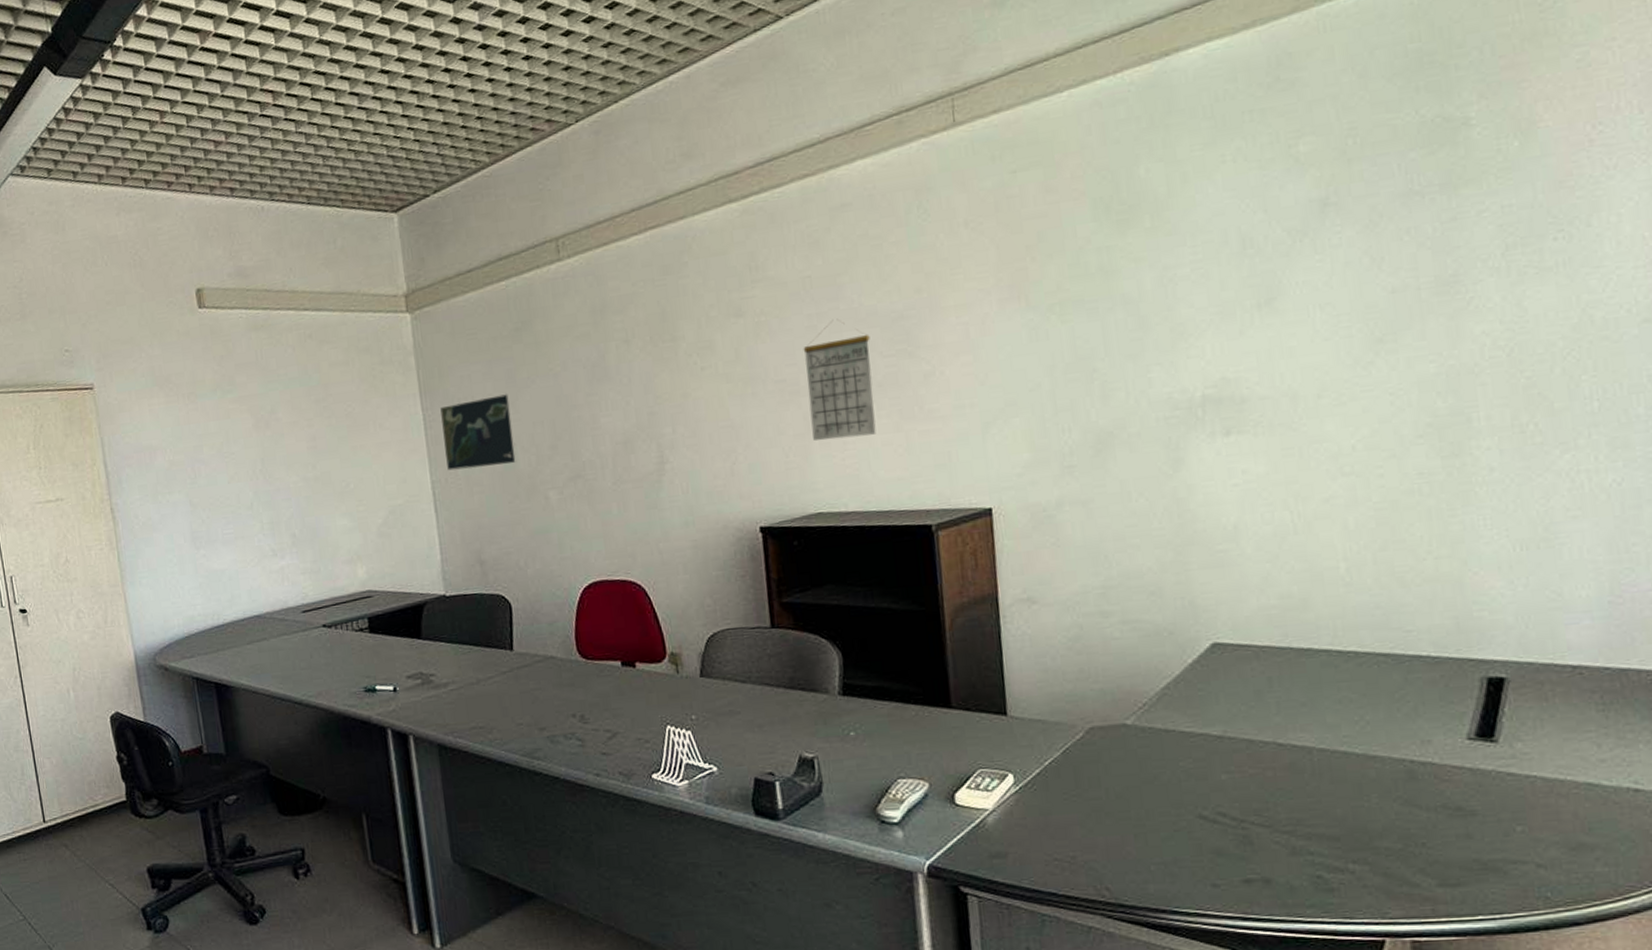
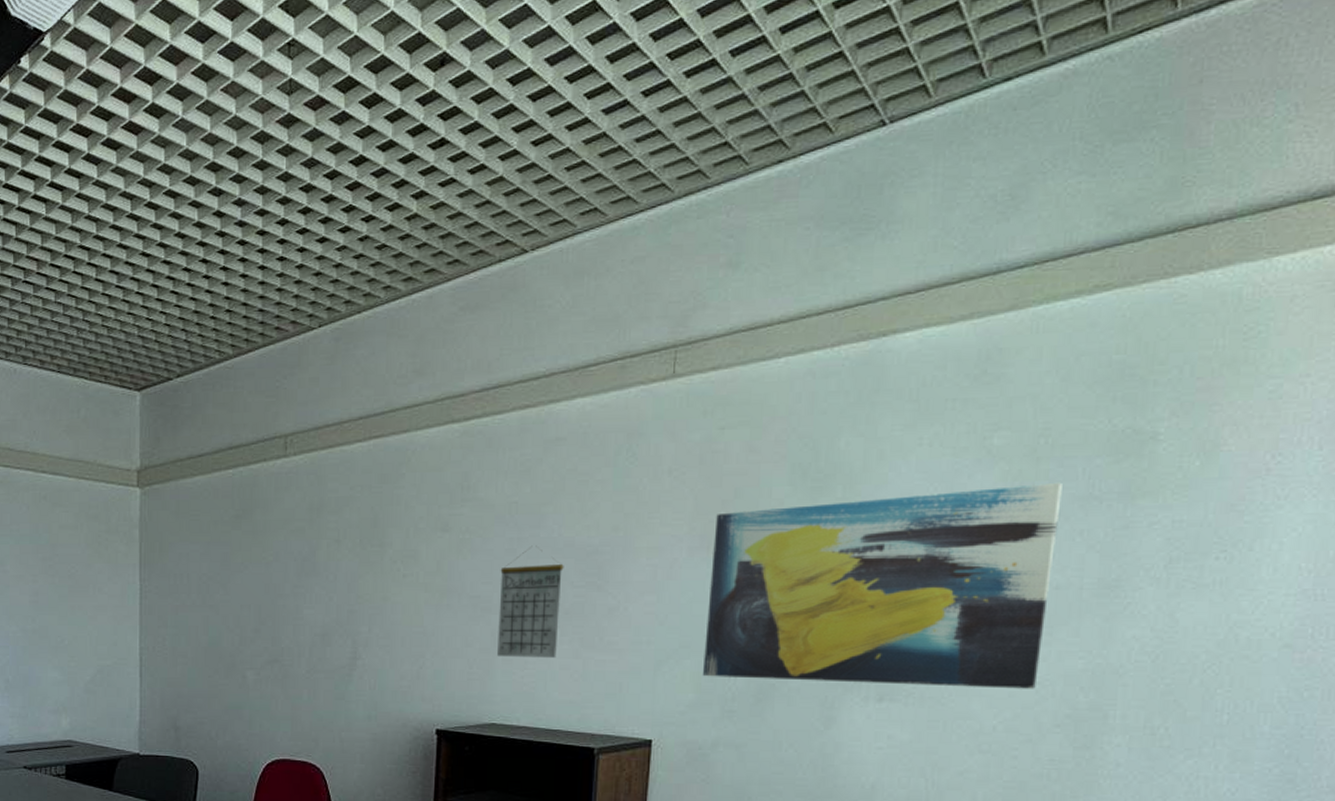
map: present [440,394,517,471] -> none [156,576,223,640]
wall art: none [1022,181,1390,434] -> present [703,482,1062,689]

